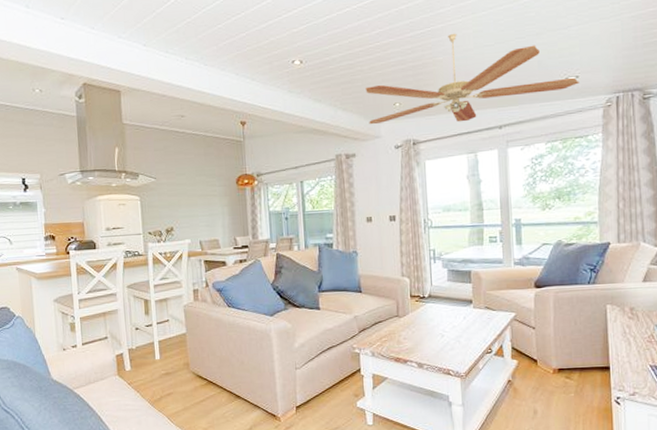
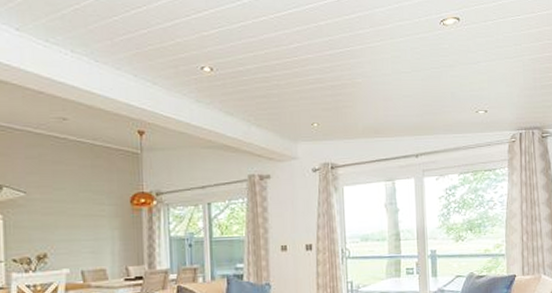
ceiling fan: present [365,33,579,125] -> none [282,56,488,148]

